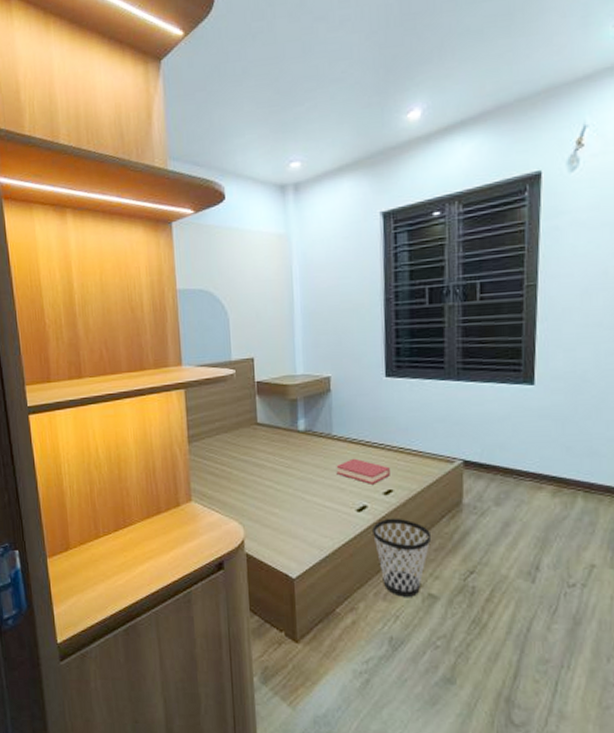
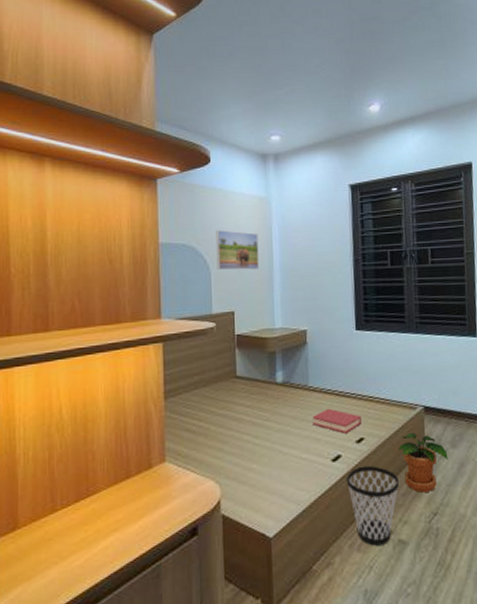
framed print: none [233,272,279,315] -> present [216,230,260,271]
potted plant: none [430,487,490,549] -> present [398,432,448,493]

